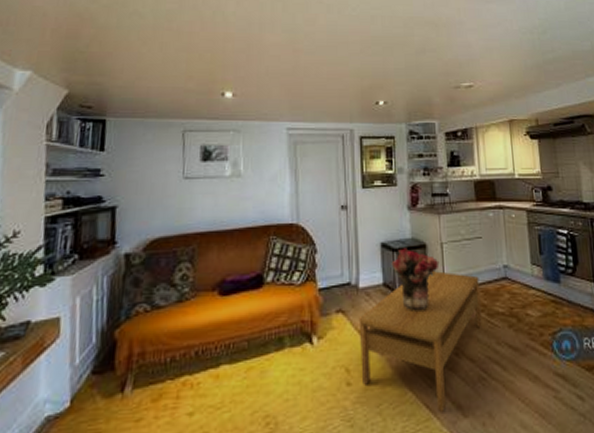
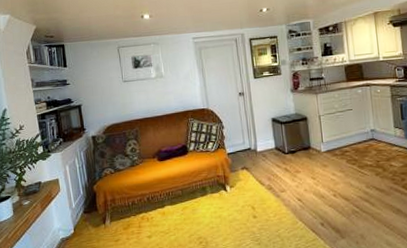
coffee table: present [358,271,482,412] -> none [258,136,354,235]
bouquet: present [391,248,440,312] -> none [280,121,319,167]

